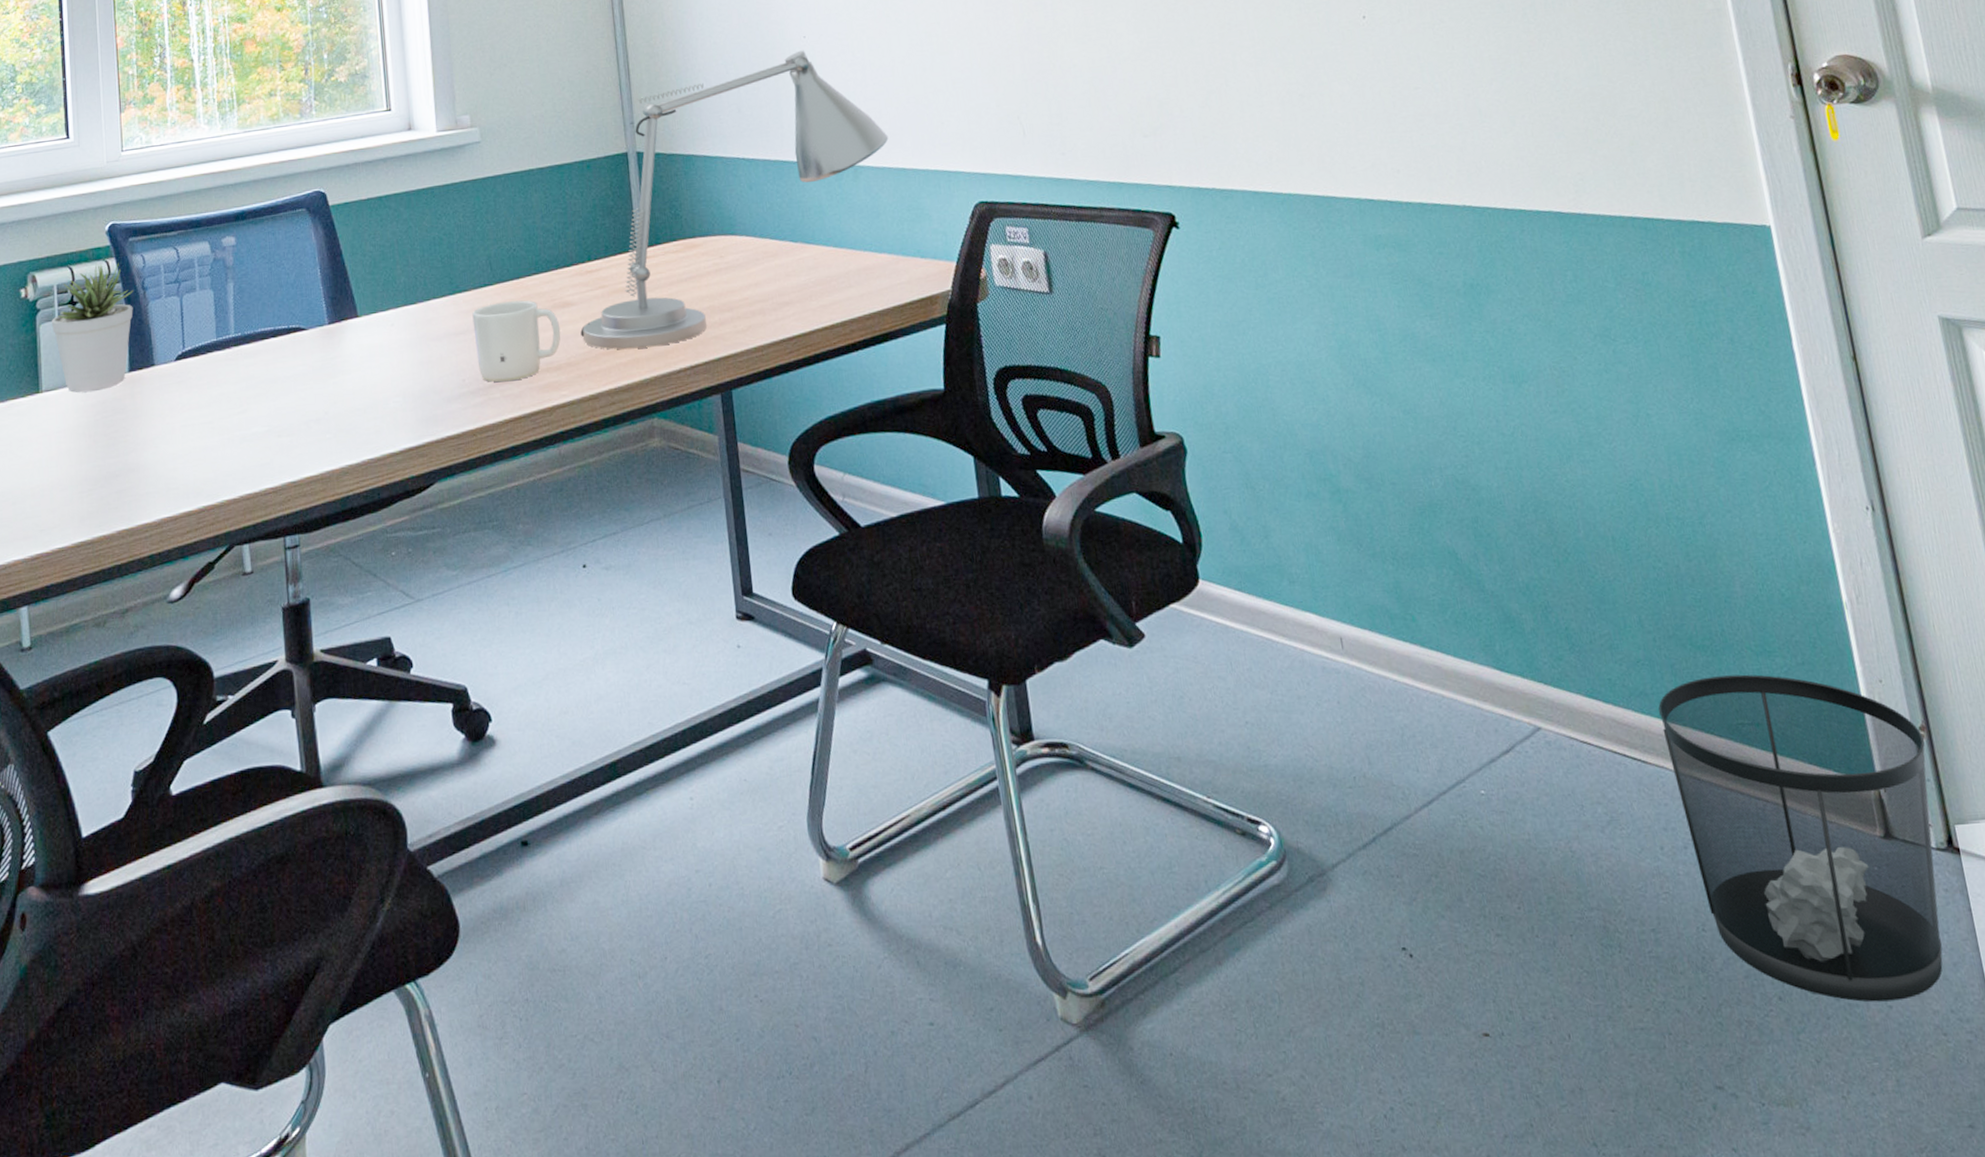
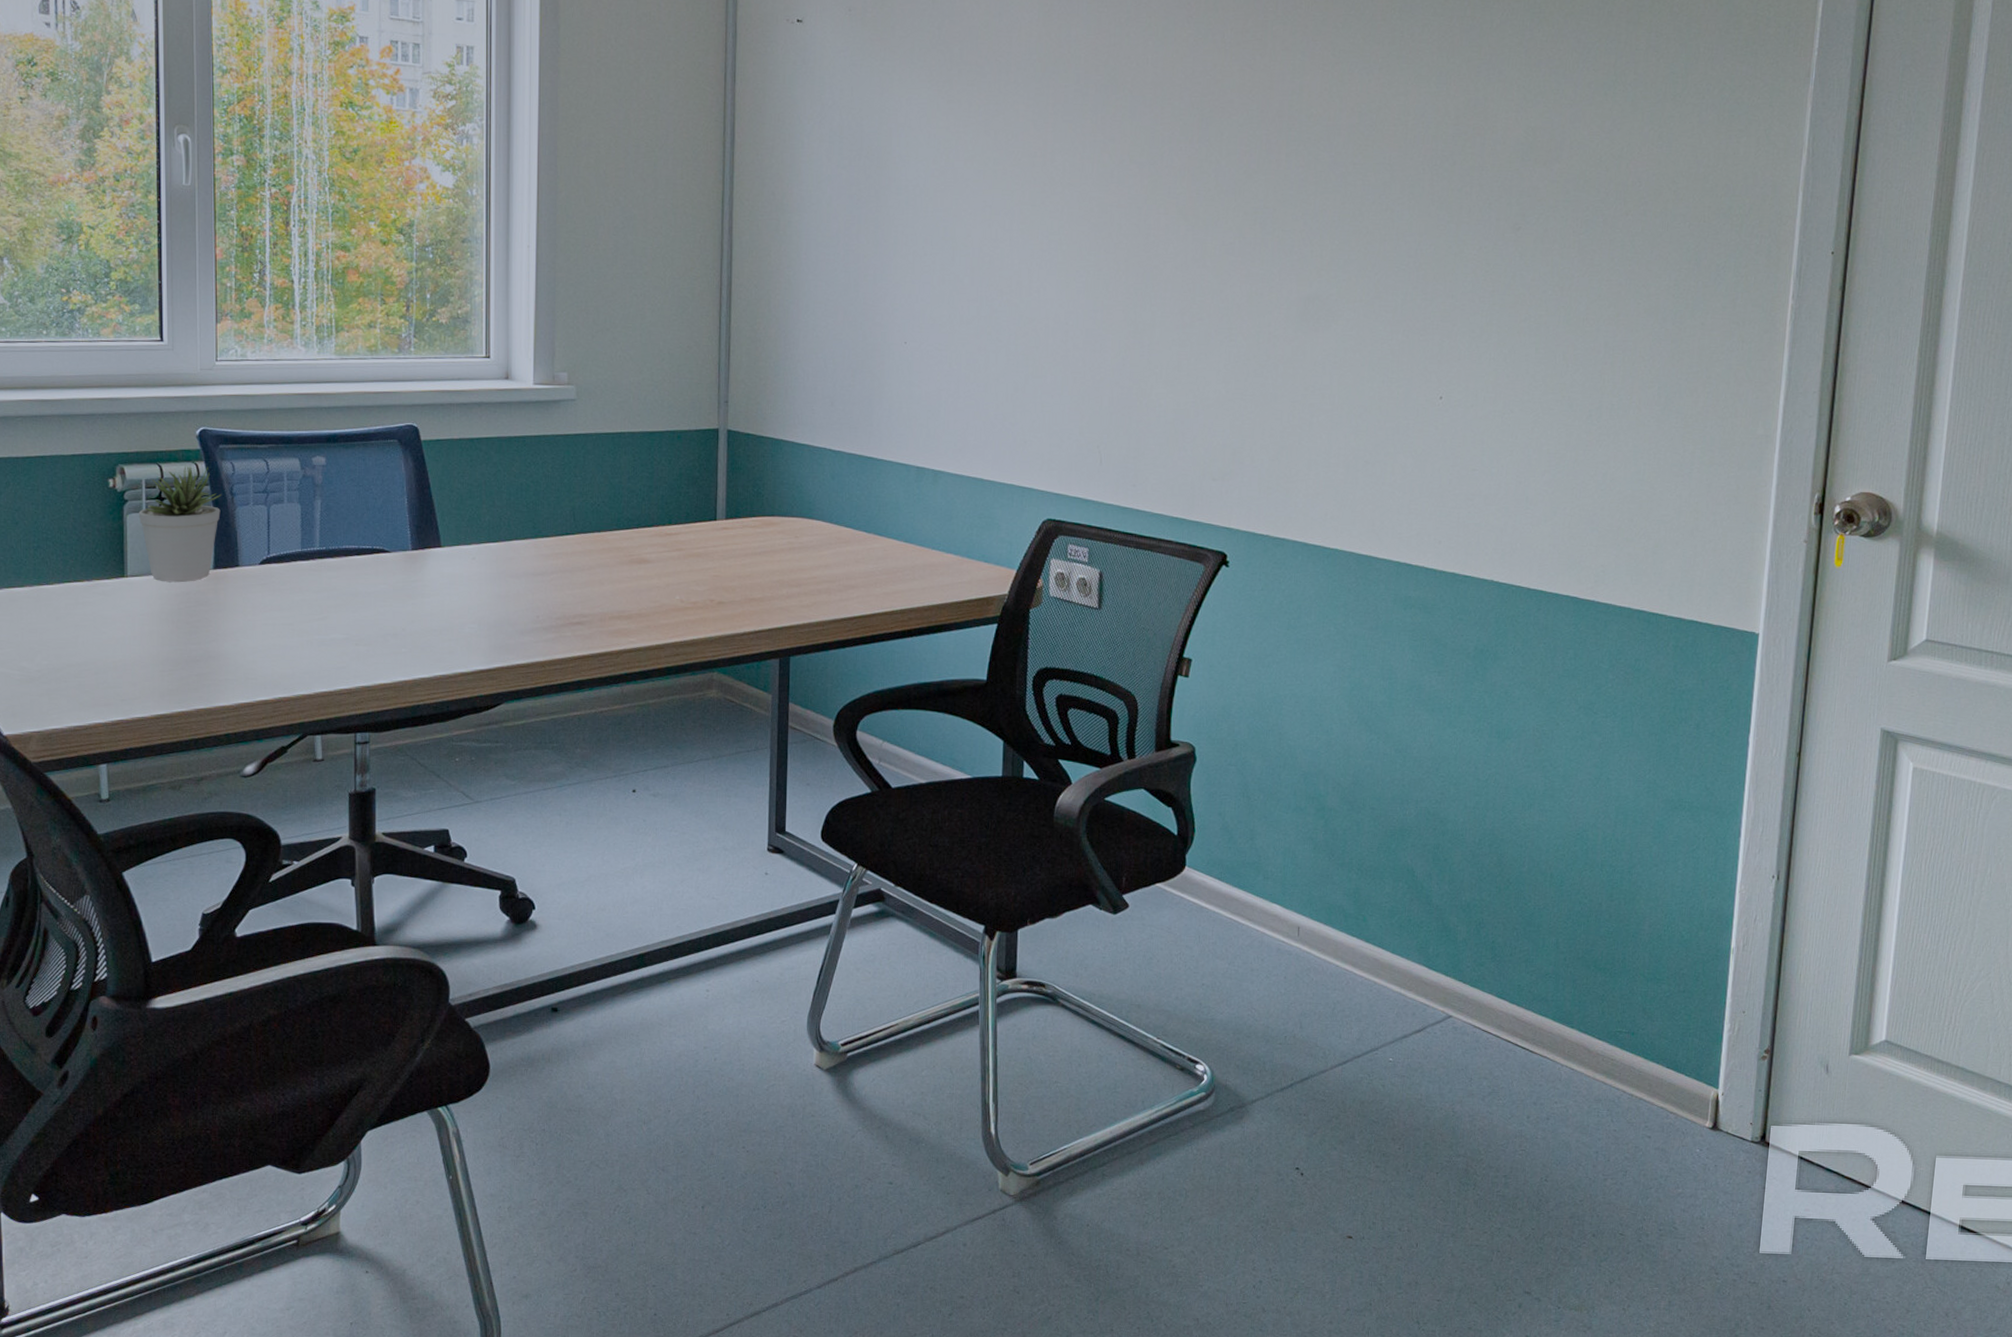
mug: present [472,300,561,382] -> none [552,551,635,623]
desk lamp: present [580,50,889,350] -> none [654,355,972,610]
waste bin: present [1658,674,1943,1002] -> none [1553,993,1766,1246]

